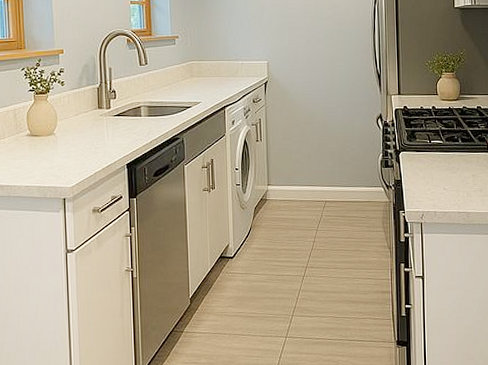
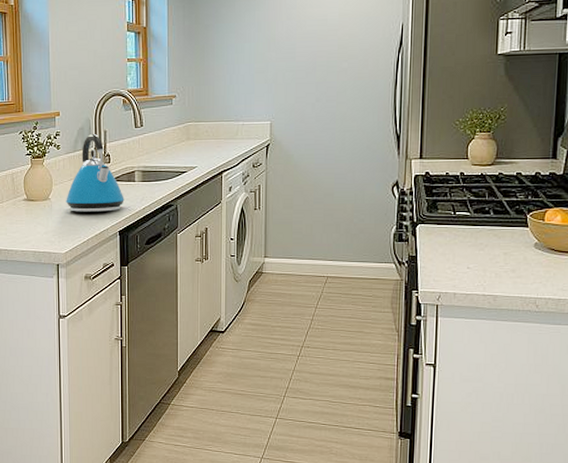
kettle: none [71,70,131,147] -> present [66,133,124,212]

